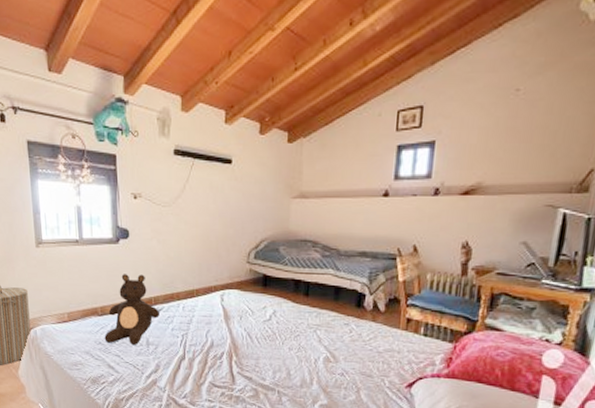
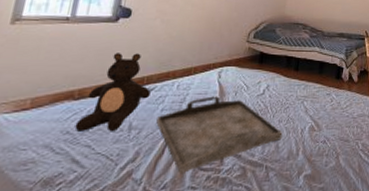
serving tray: none [169,319,294,387] -> present [156,96,283,173]

